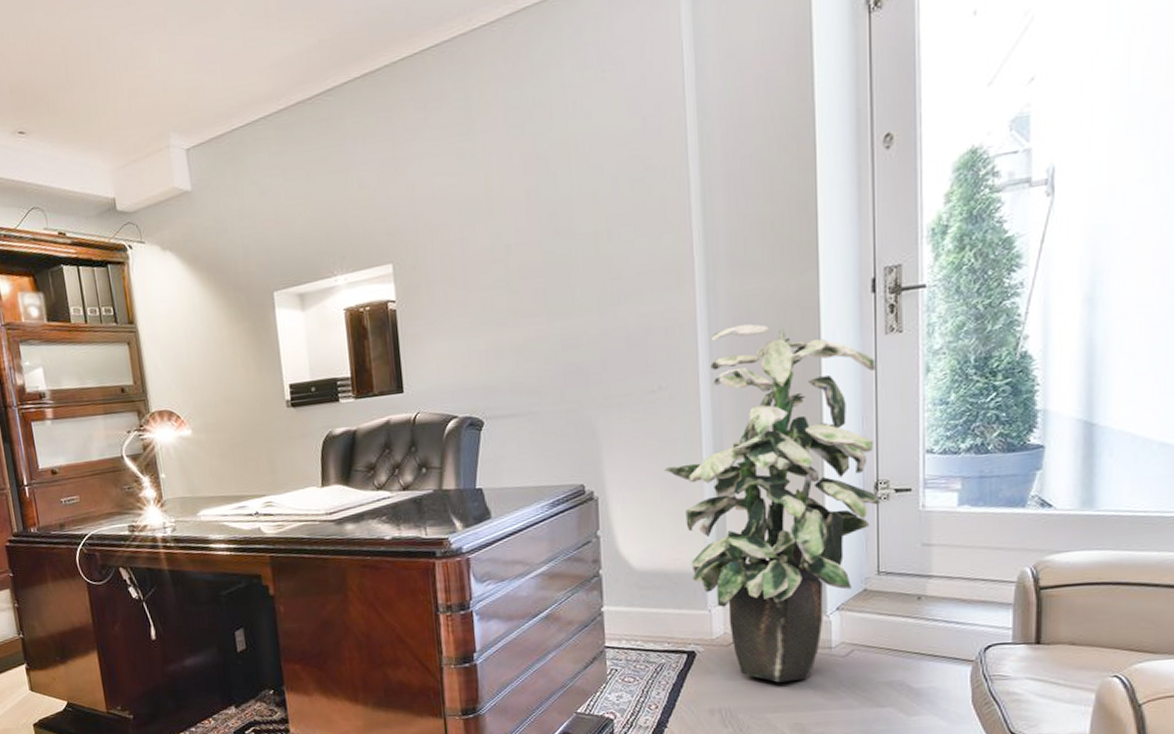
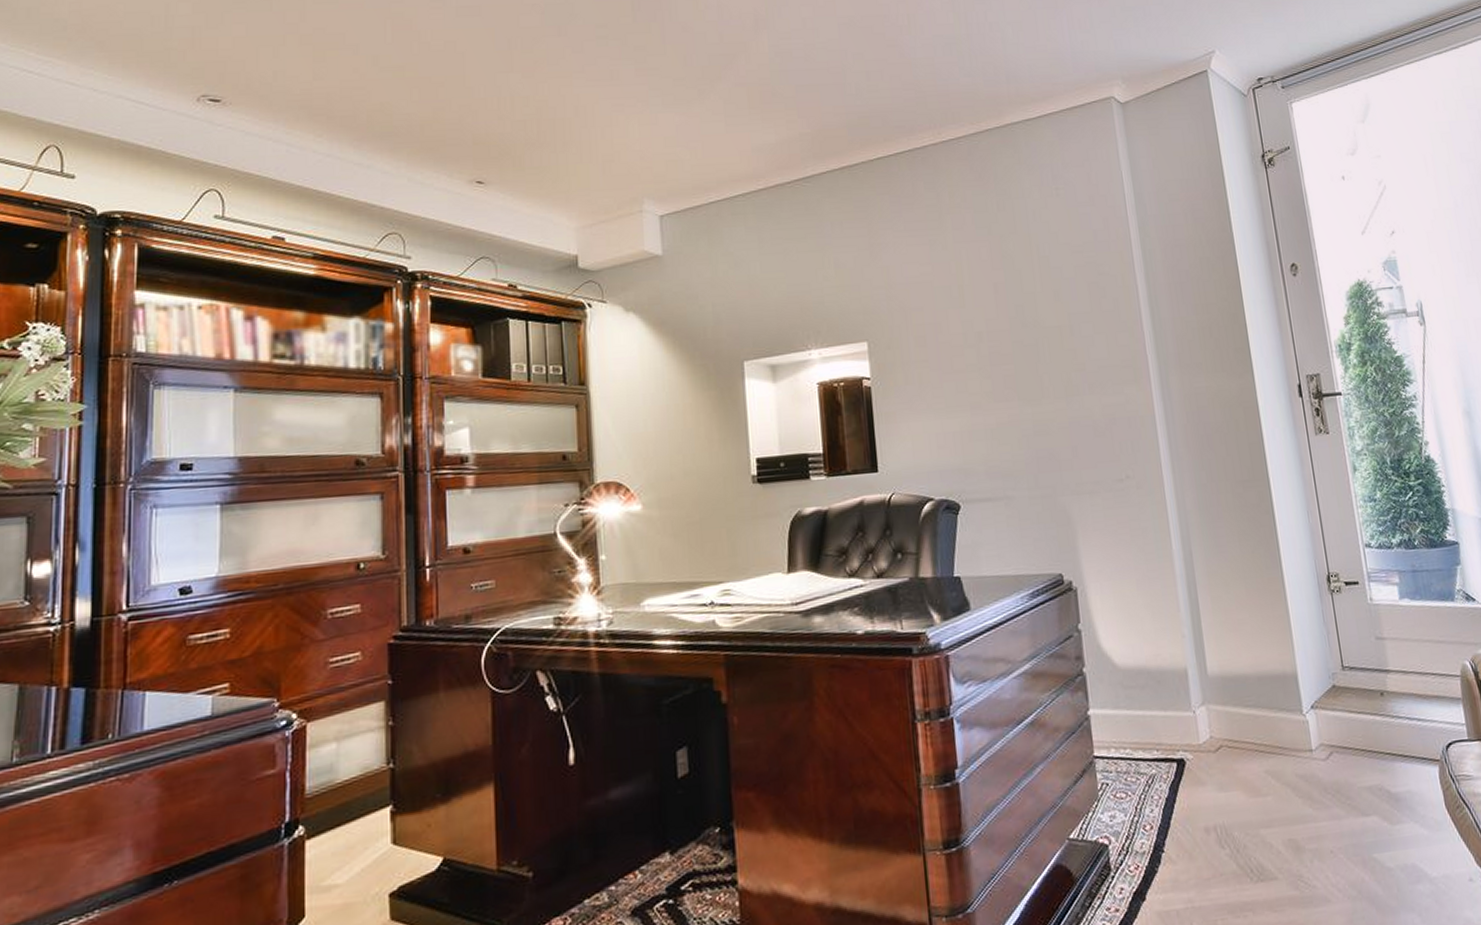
indoor plant: present [664,324,880,683] -> none [1137,419,1334,792]

